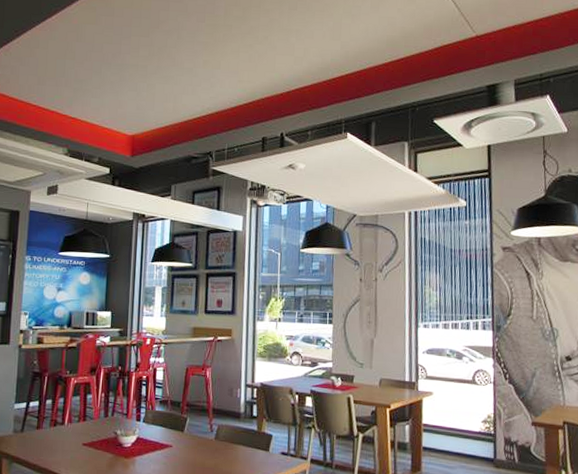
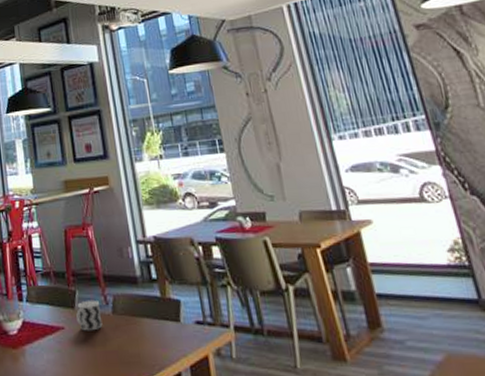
cup: none [184,426,206,451] -> present [76,300,103,331]

